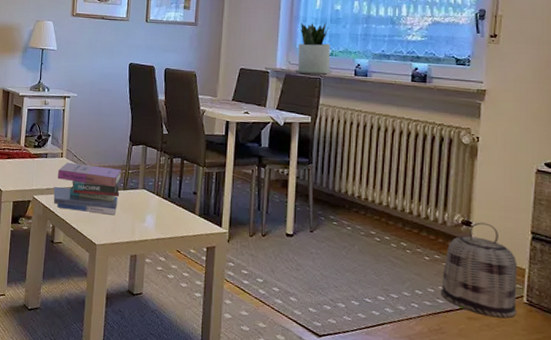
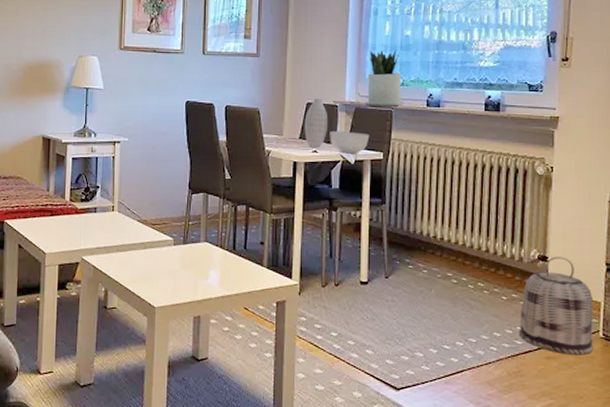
books: present [53,162,122,216] -> none [105,216,182,273]
vase: none [237,65,260,110] -> present [304,98,329,148]
bowl: none [261,94,299,117] -> present [330,130,370,154]

